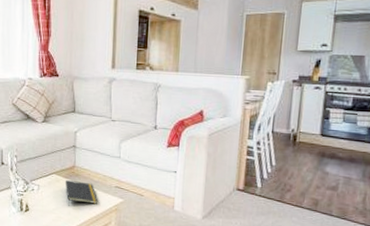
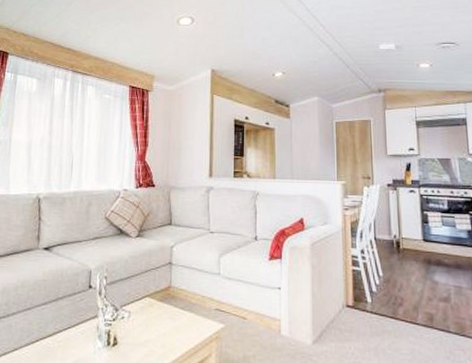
notepad: present [65,180,99,206] -> none [159,304,197,336]

